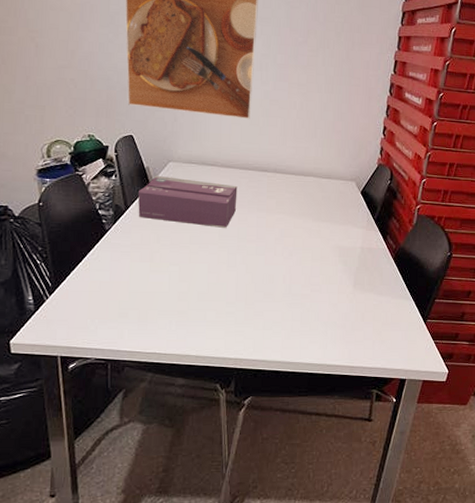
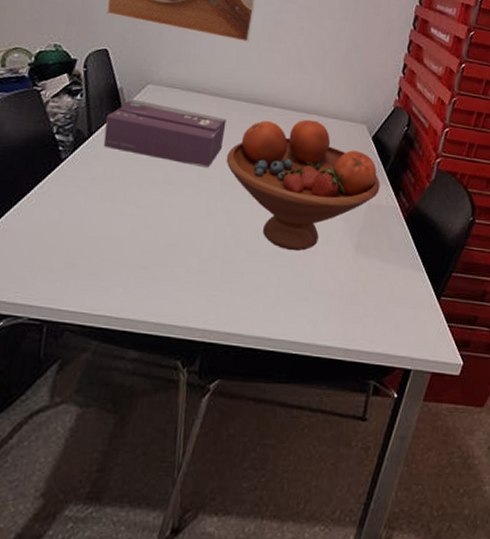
fruit bowl: none [240,181,370,291] -> present [226,119,380,251]

